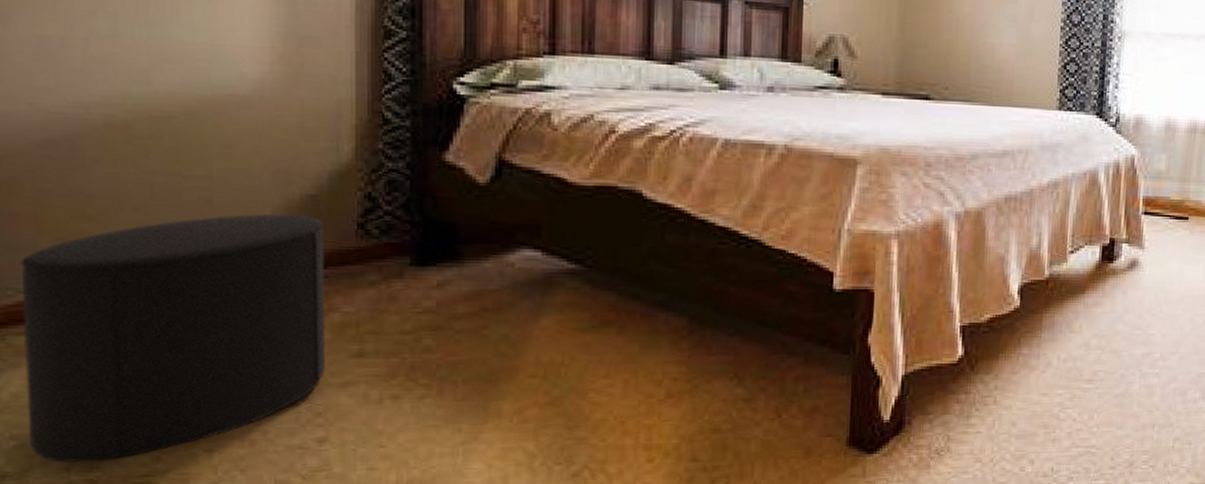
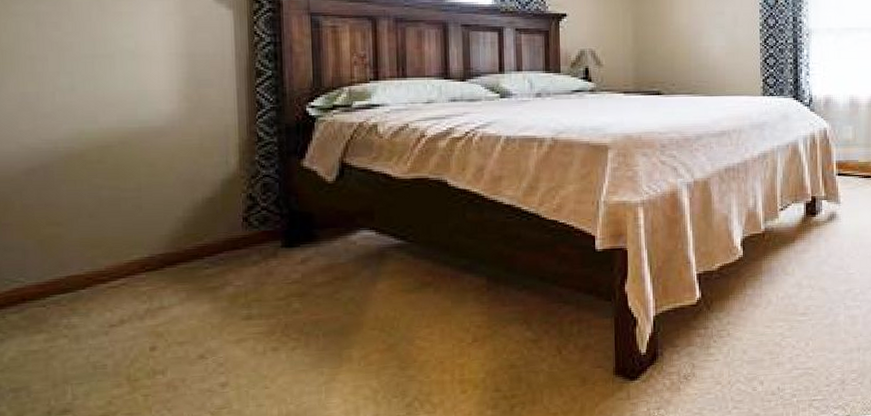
stool: present [20,213,325,462] -> none [13,213,224,408]

